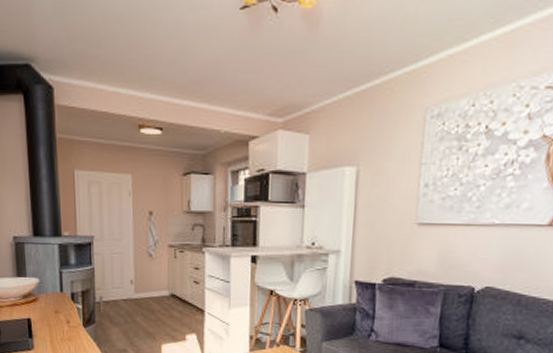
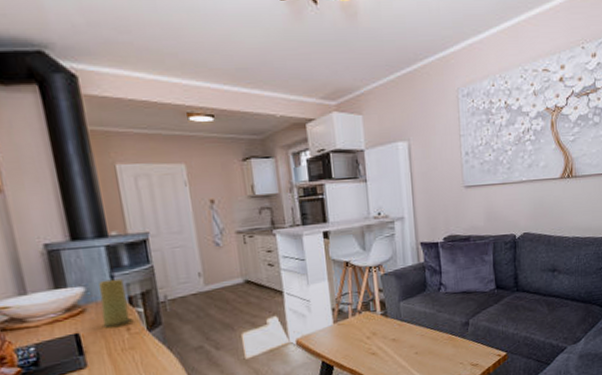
candle: none [47,275,73,319] -> present [99,278,134,329]

